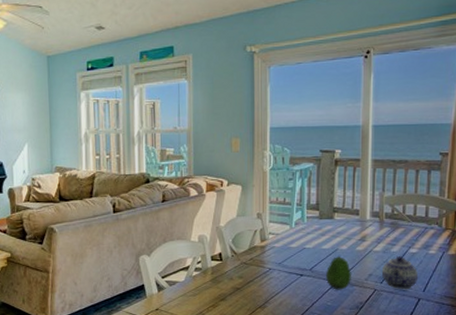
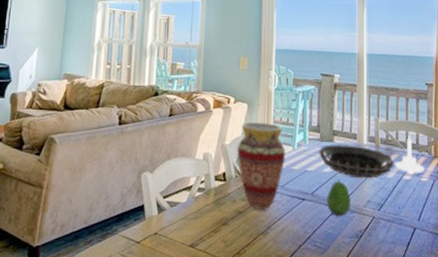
vase: none [232,204,283,286] -> present [237,123,286,210]
decorative bowl: none [318,221,399,254] -> present [319,144,394,179]
teapot: present [382,256,418,289] -> none [380,183,412,217]
candle holder: none [399,208,434,246] -> present [394,135,425,173]

